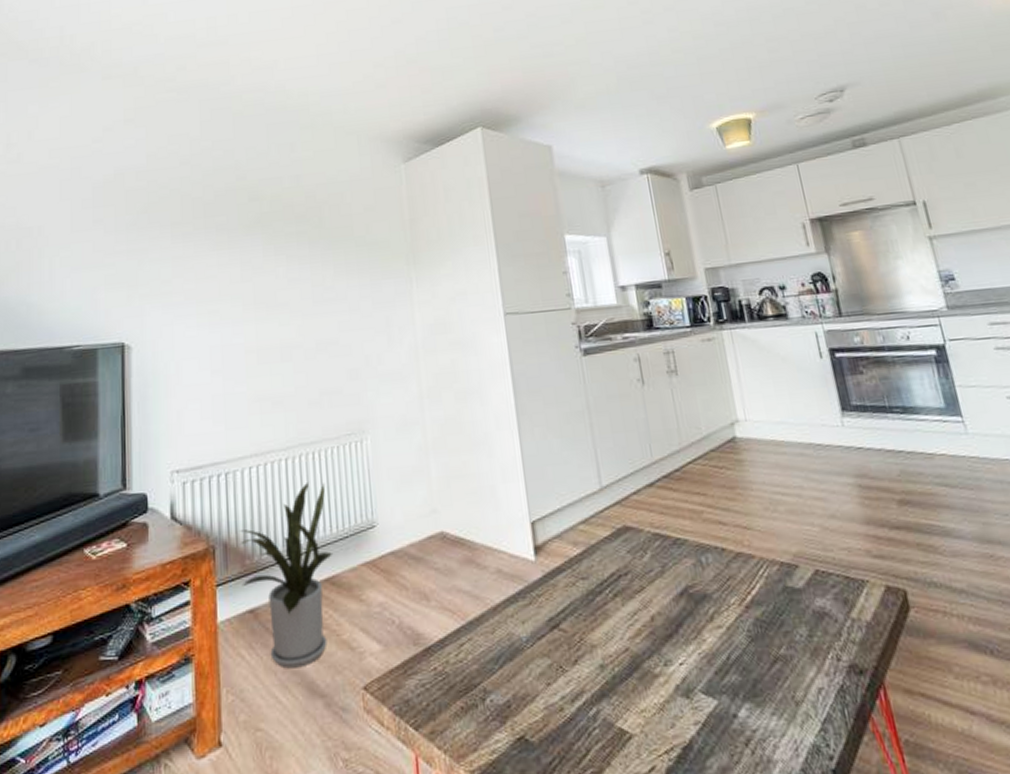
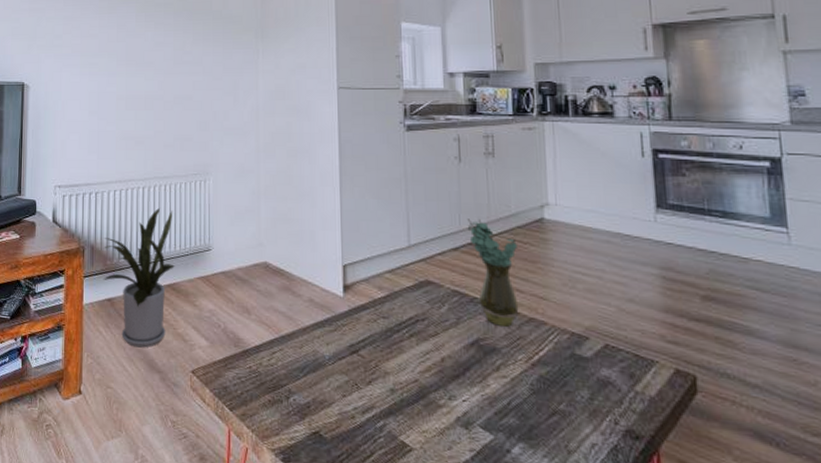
vase: none [658,447,725,568] -> present [467,219,519,327]

